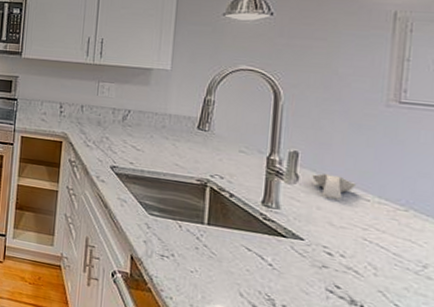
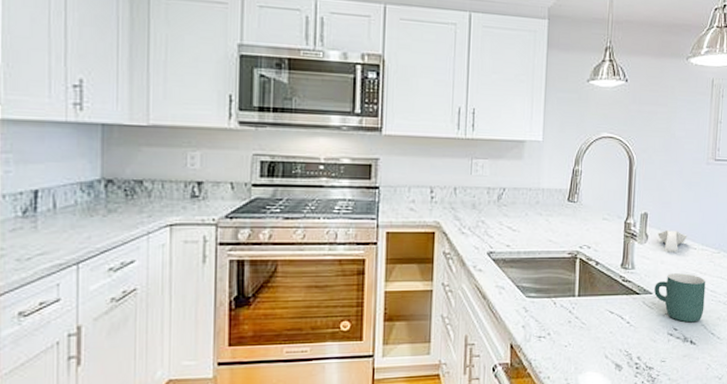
mug: none [307,222,385,286] -> present [654,273,706,323]

